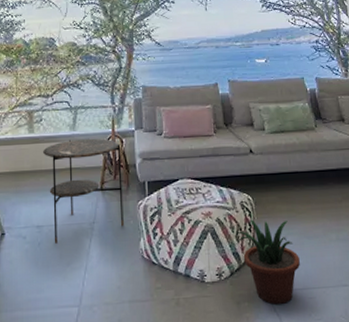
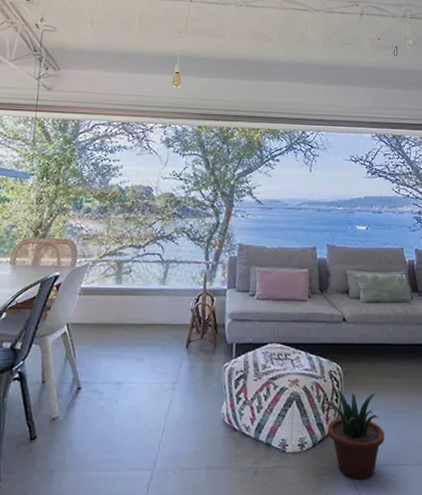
side table: present [43,138,124,244] -> none [129,294,211,402]

